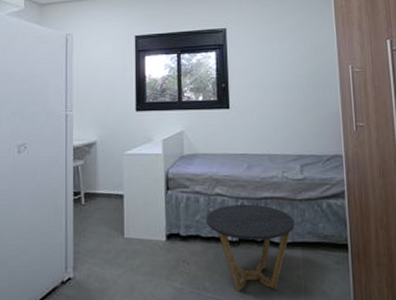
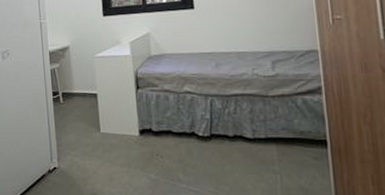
side table: present [206,204,295,292] -> none [176,101,268,184]

